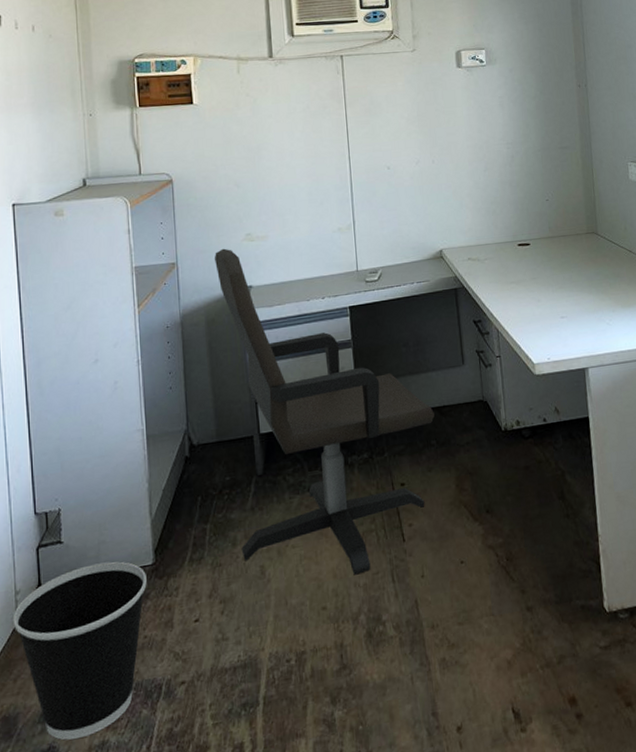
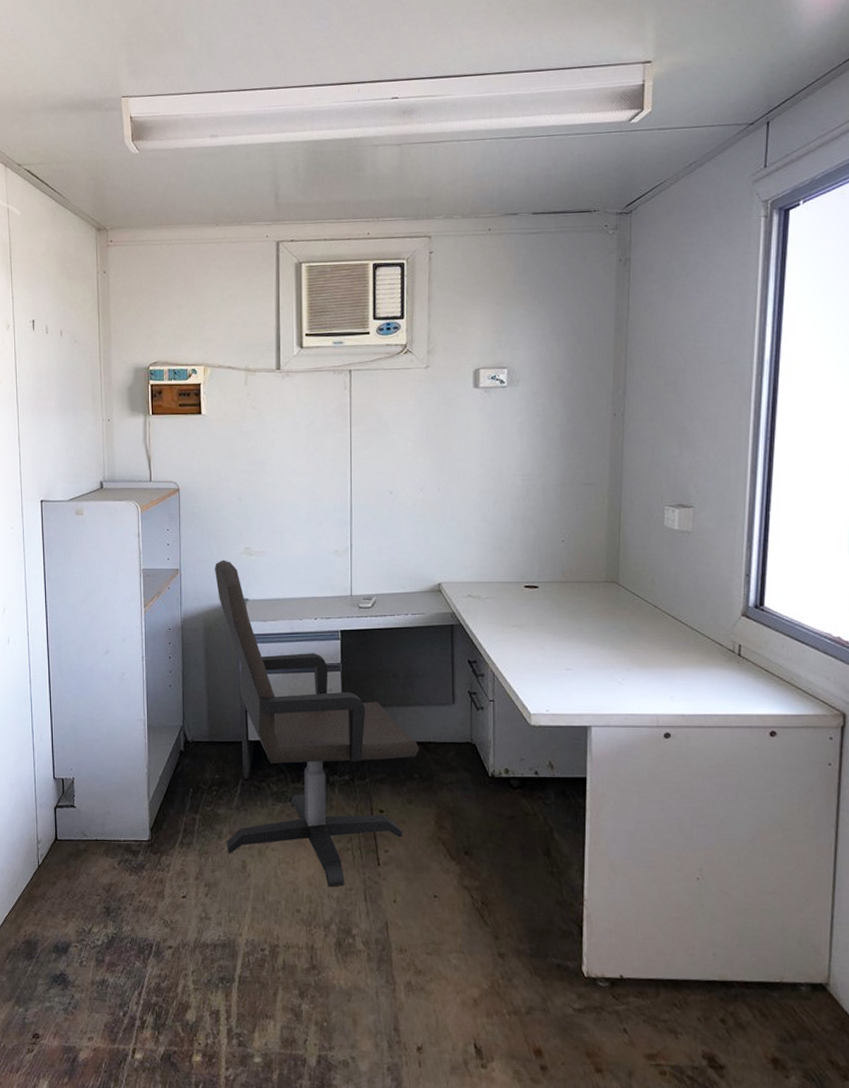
wastebasket: present [12,561,147,740] -> none [35,830,143,972]

